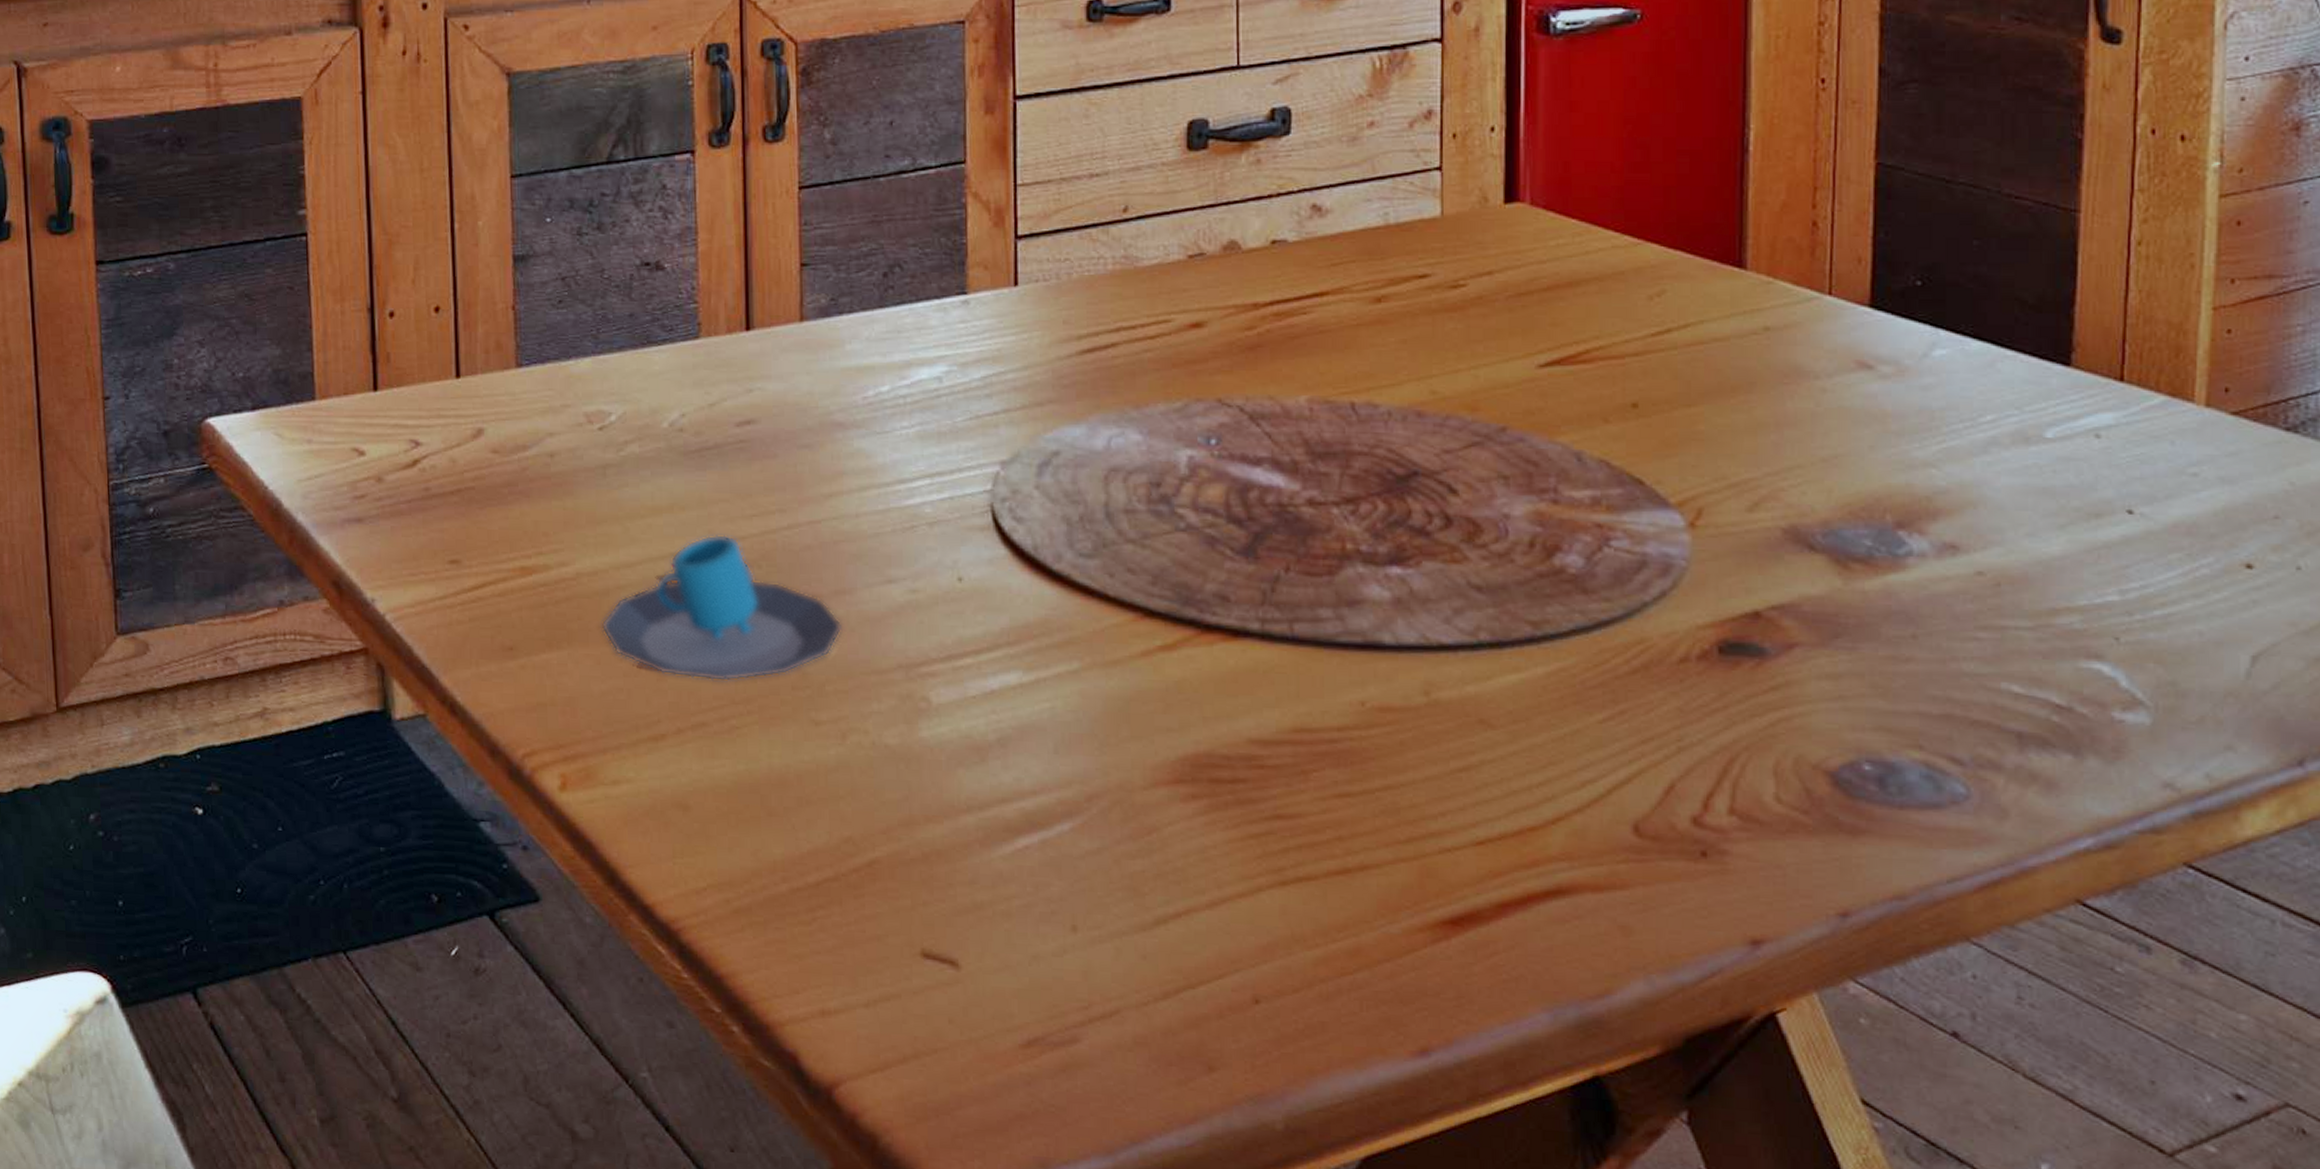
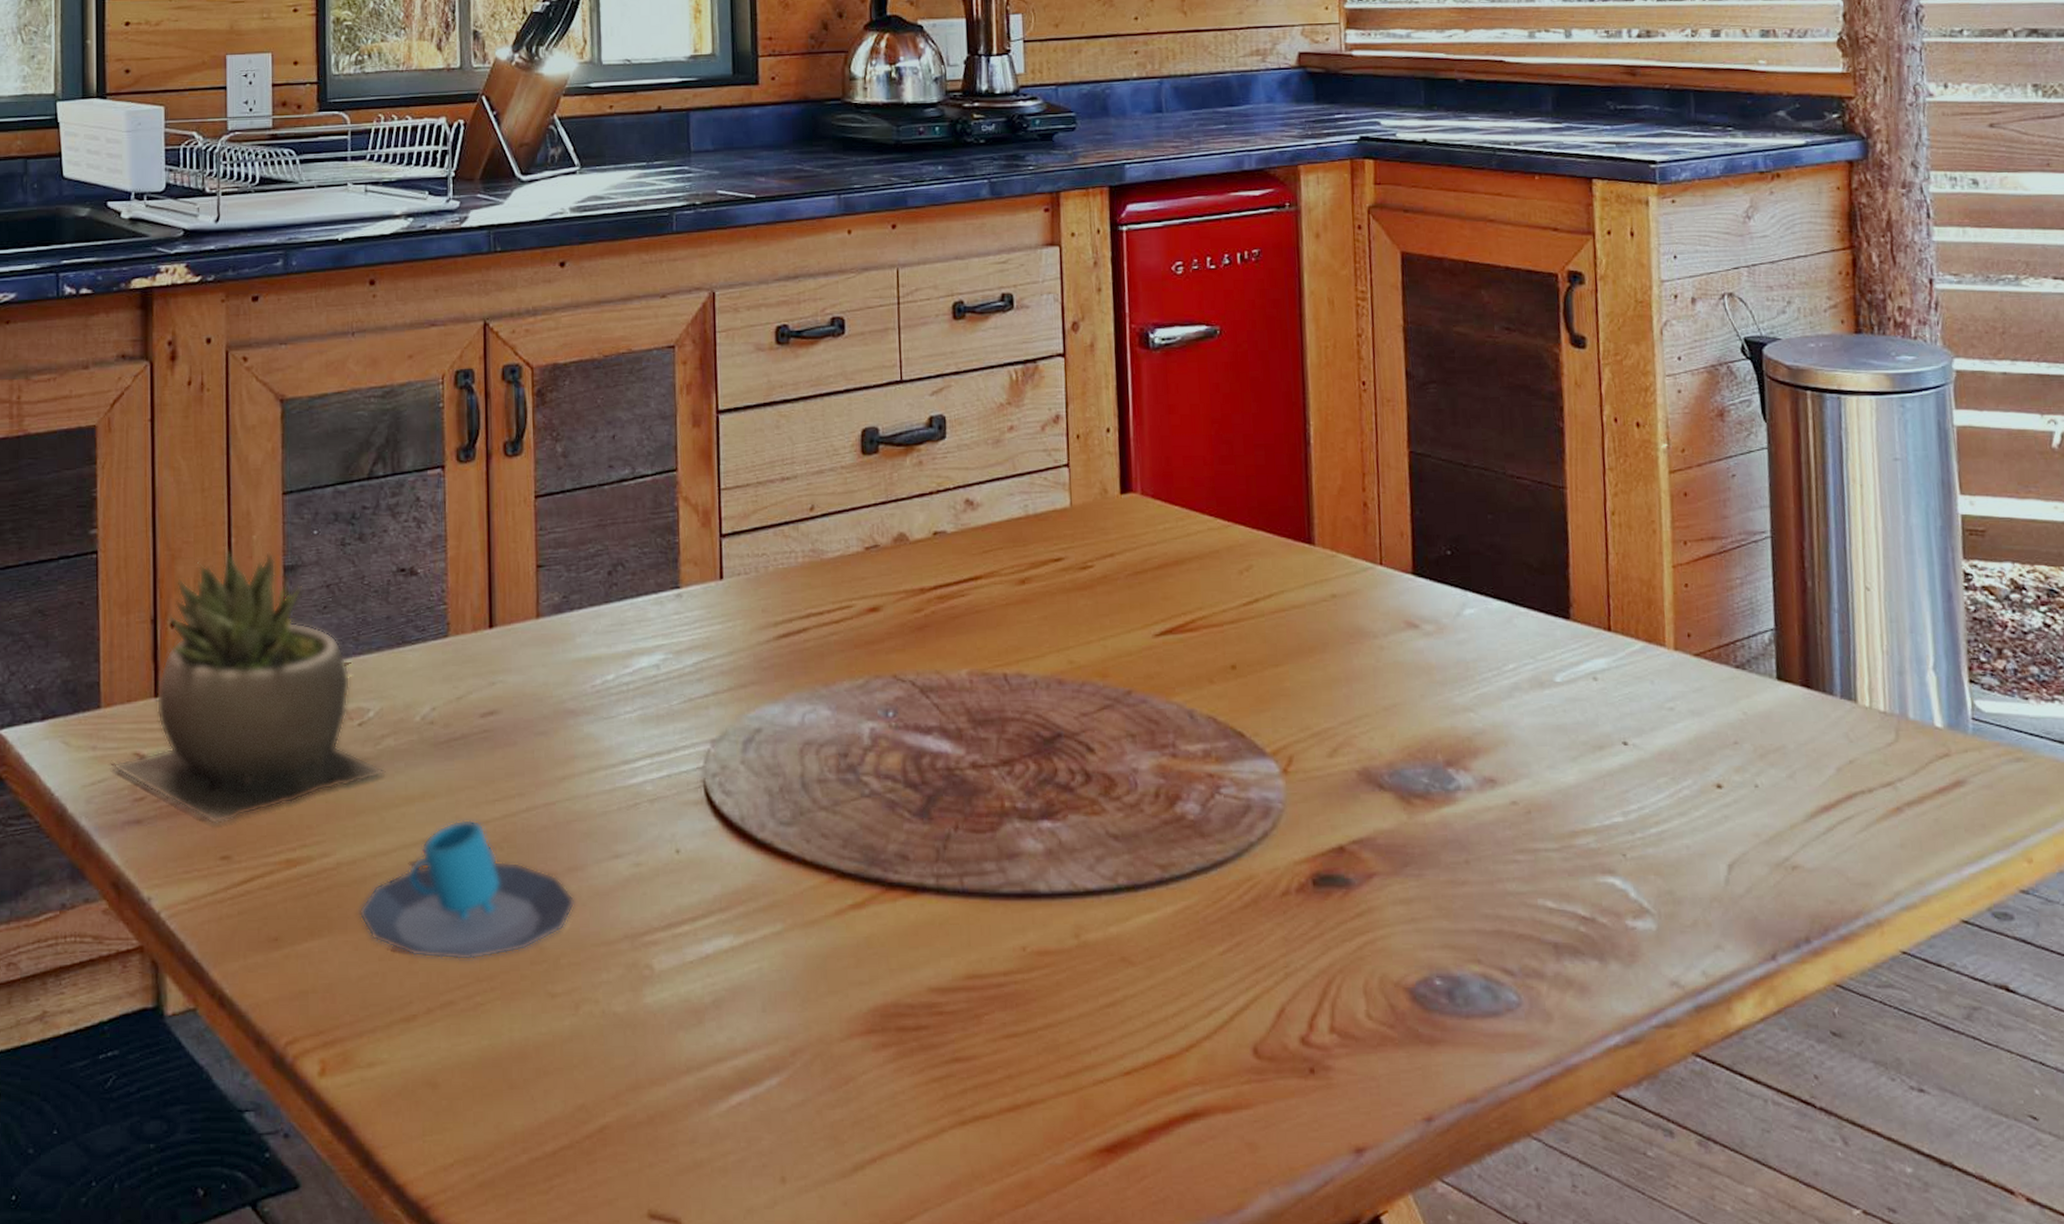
succulent plant: none [330,238,630,527] -> present [112,551,386,824]

